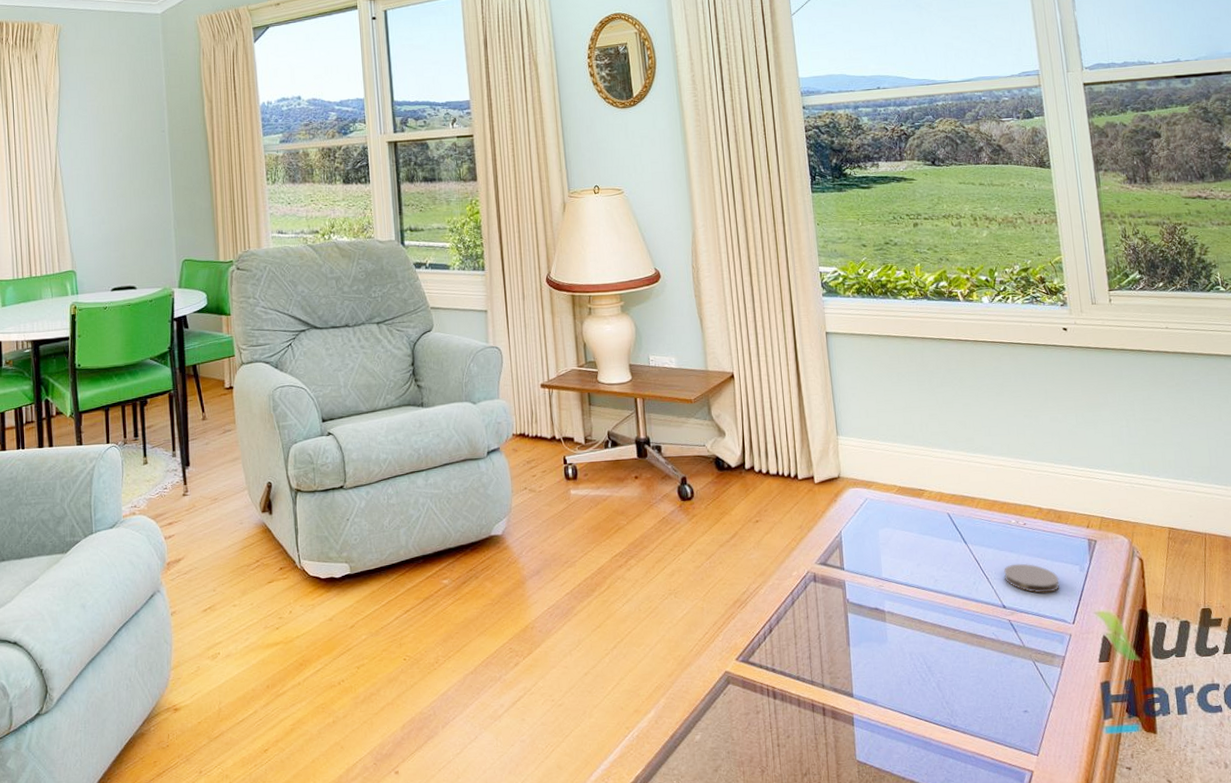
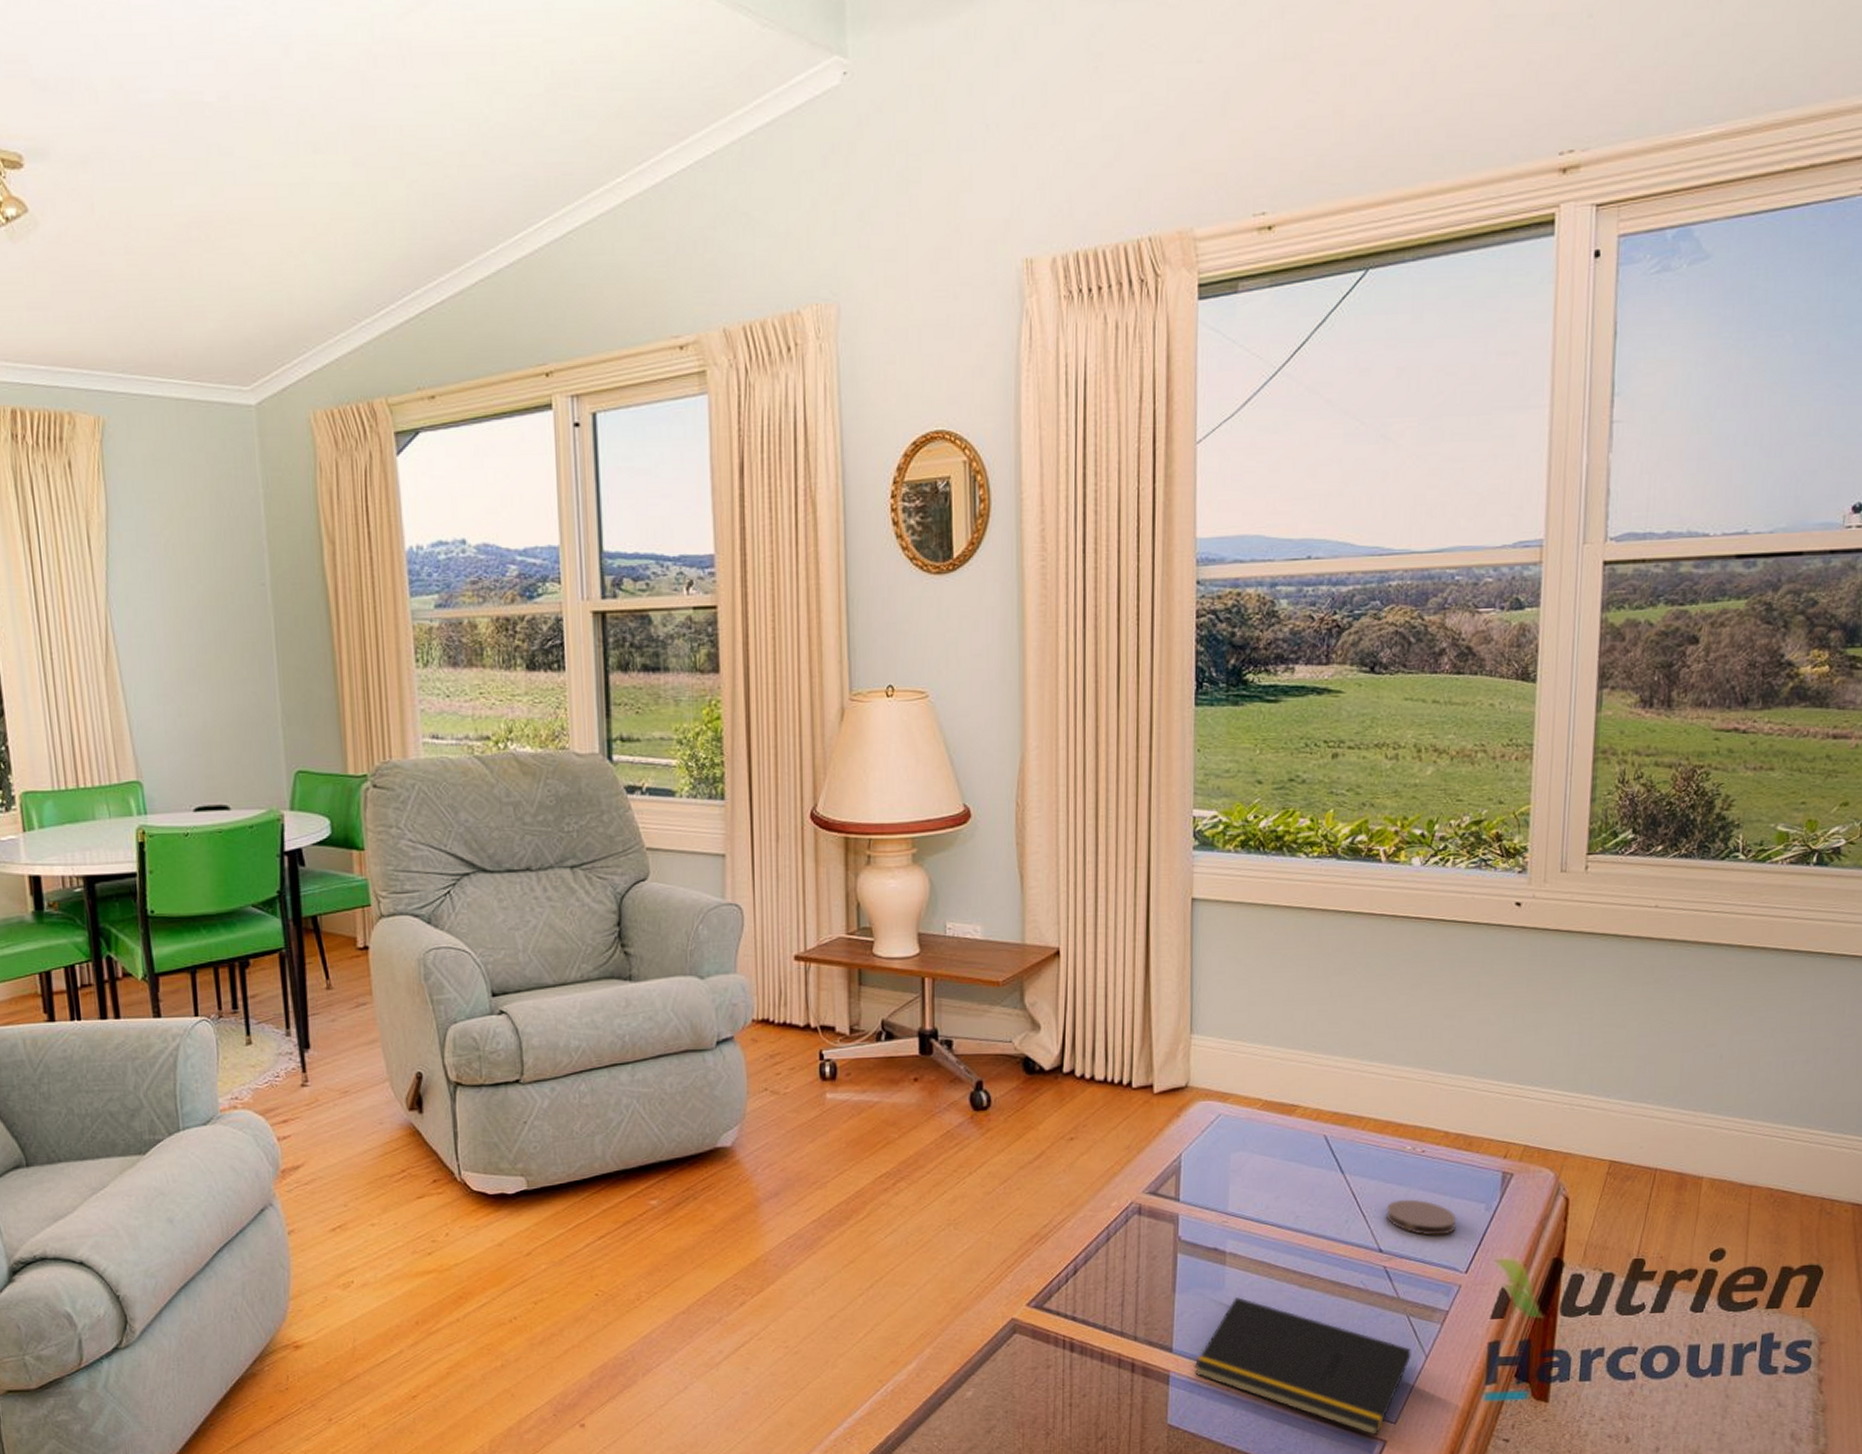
notepad: none [871,649,1042,767] -> present [1194,1297,1412,1436]

